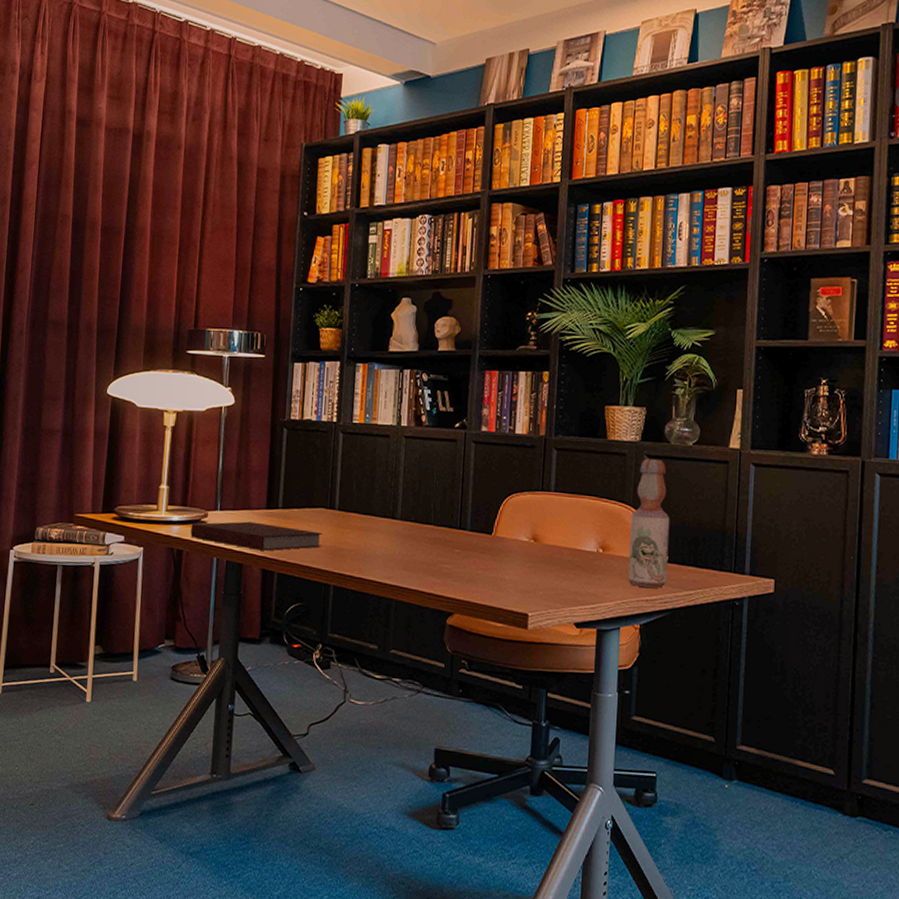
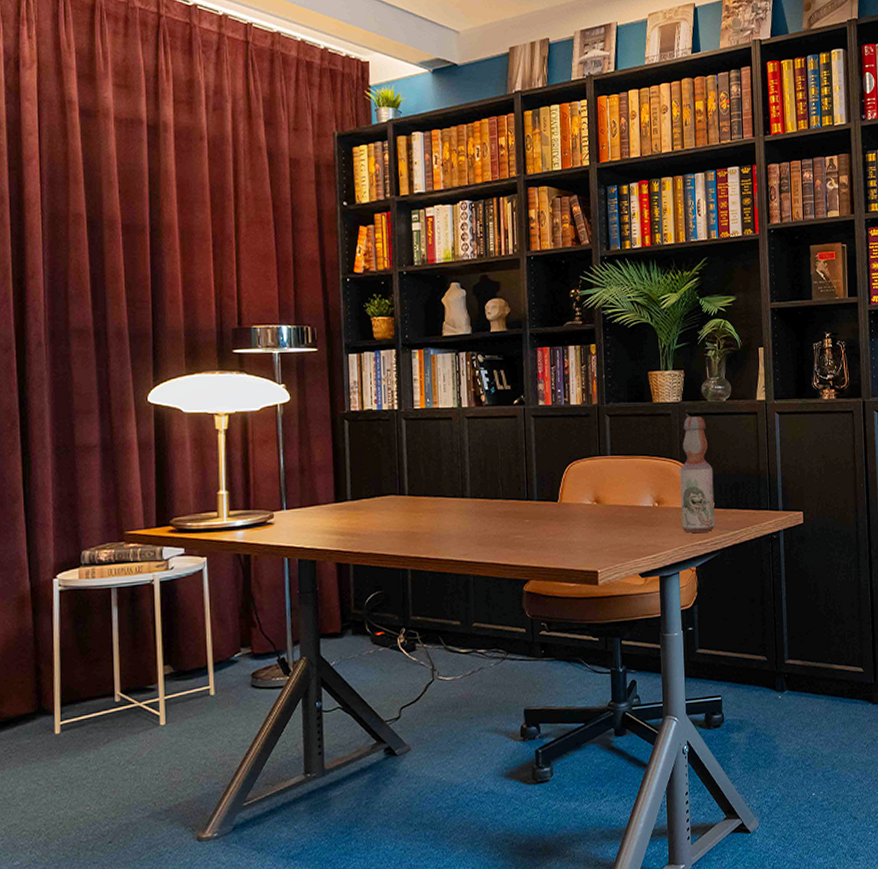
notebook: present [190,521,322,551] -> none [257,517,395,545]

